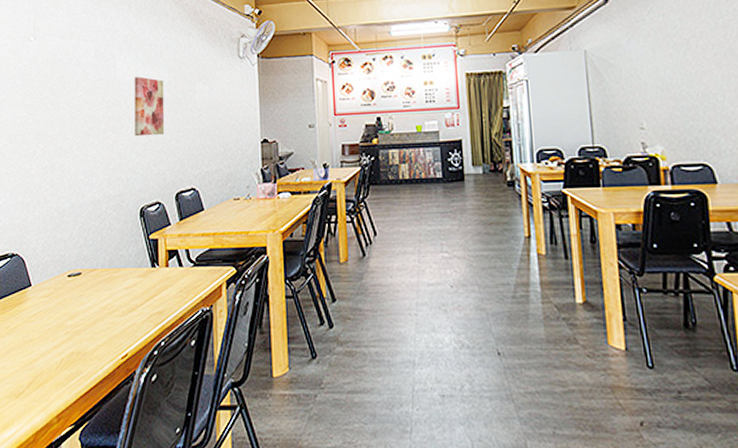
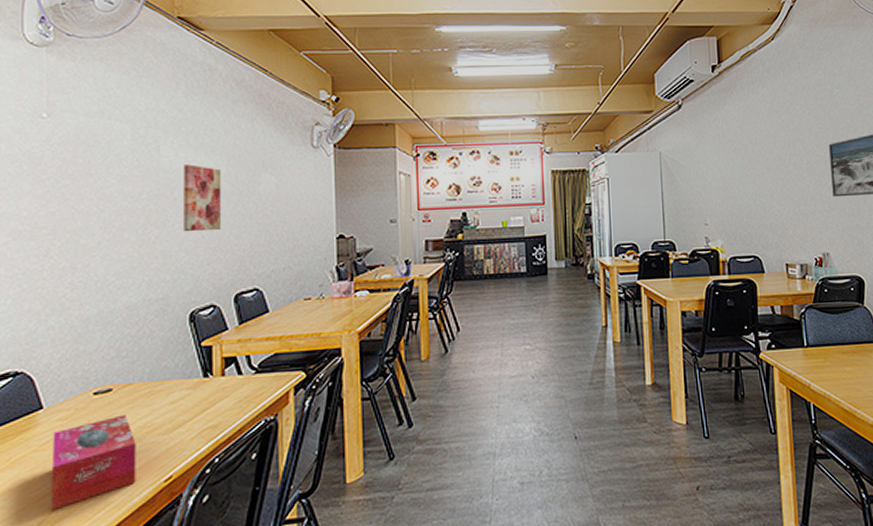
tissue box: none [37,296,100,373] -> present [50,414,136,510]

